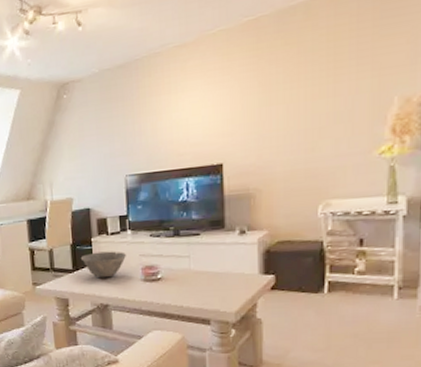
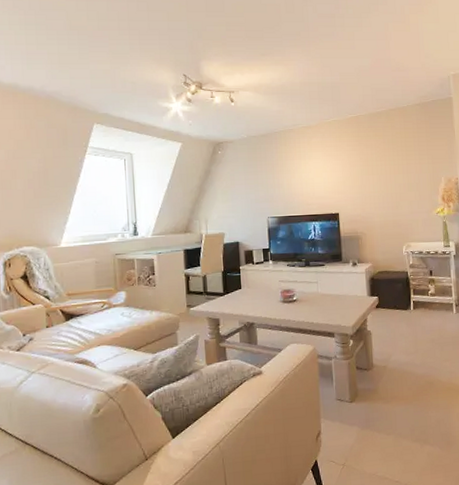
bowl: present [80,251,126,278] -> none [230,277,268,301]

